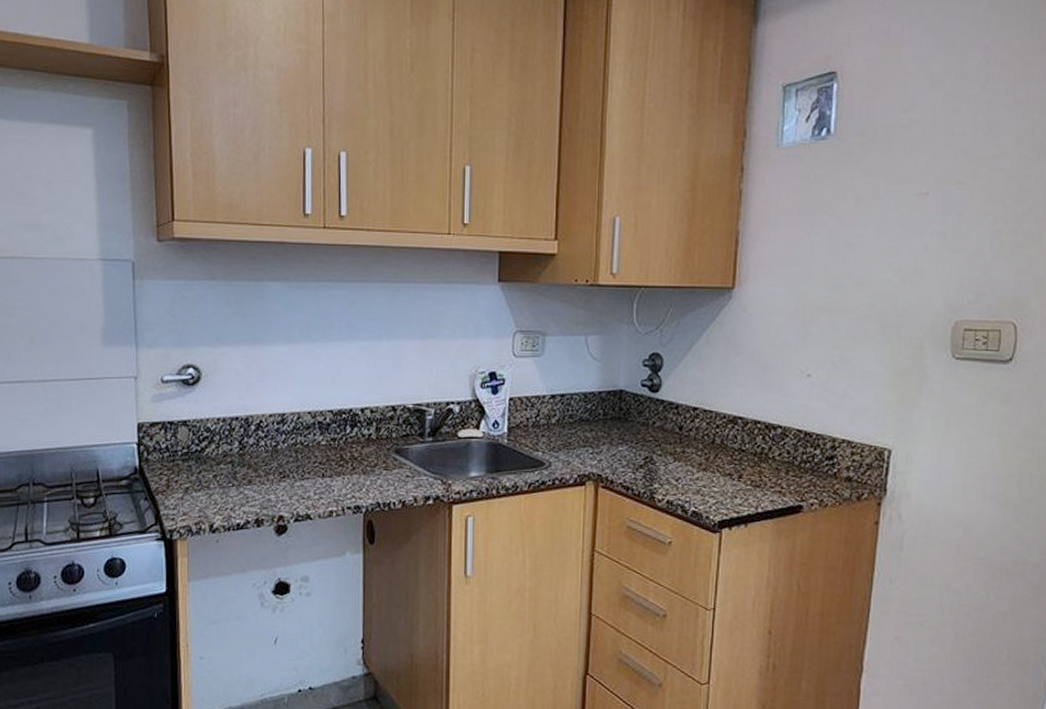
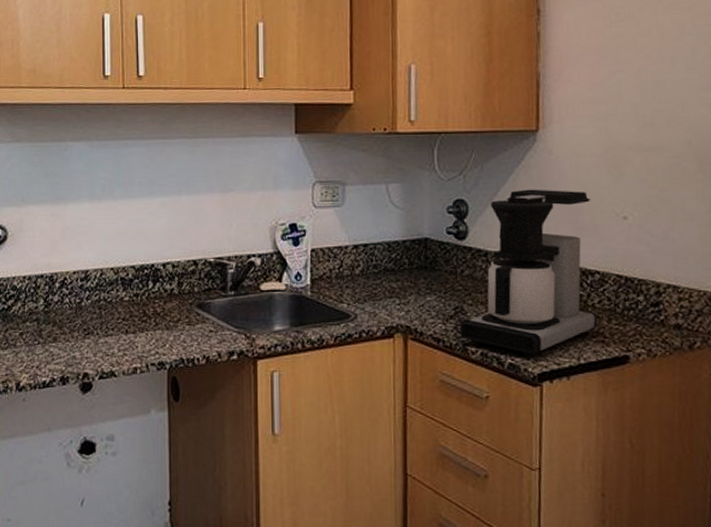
coffee maker: none [648,345,779,506] -> present [459,189,598,357]

